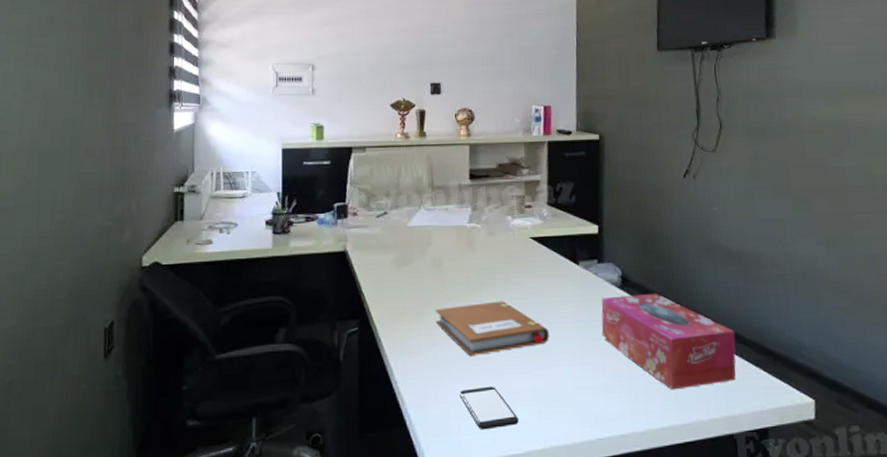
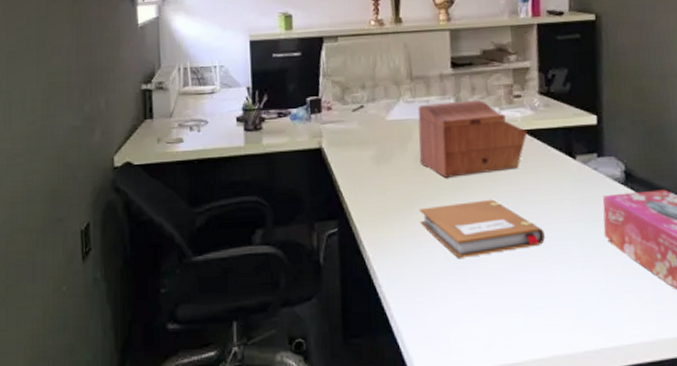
sewing box: none [437,209,536,281] -> present [417,99,528,178]
smartphone: present [459,386,519,430] -> none [448,290,514,338]

